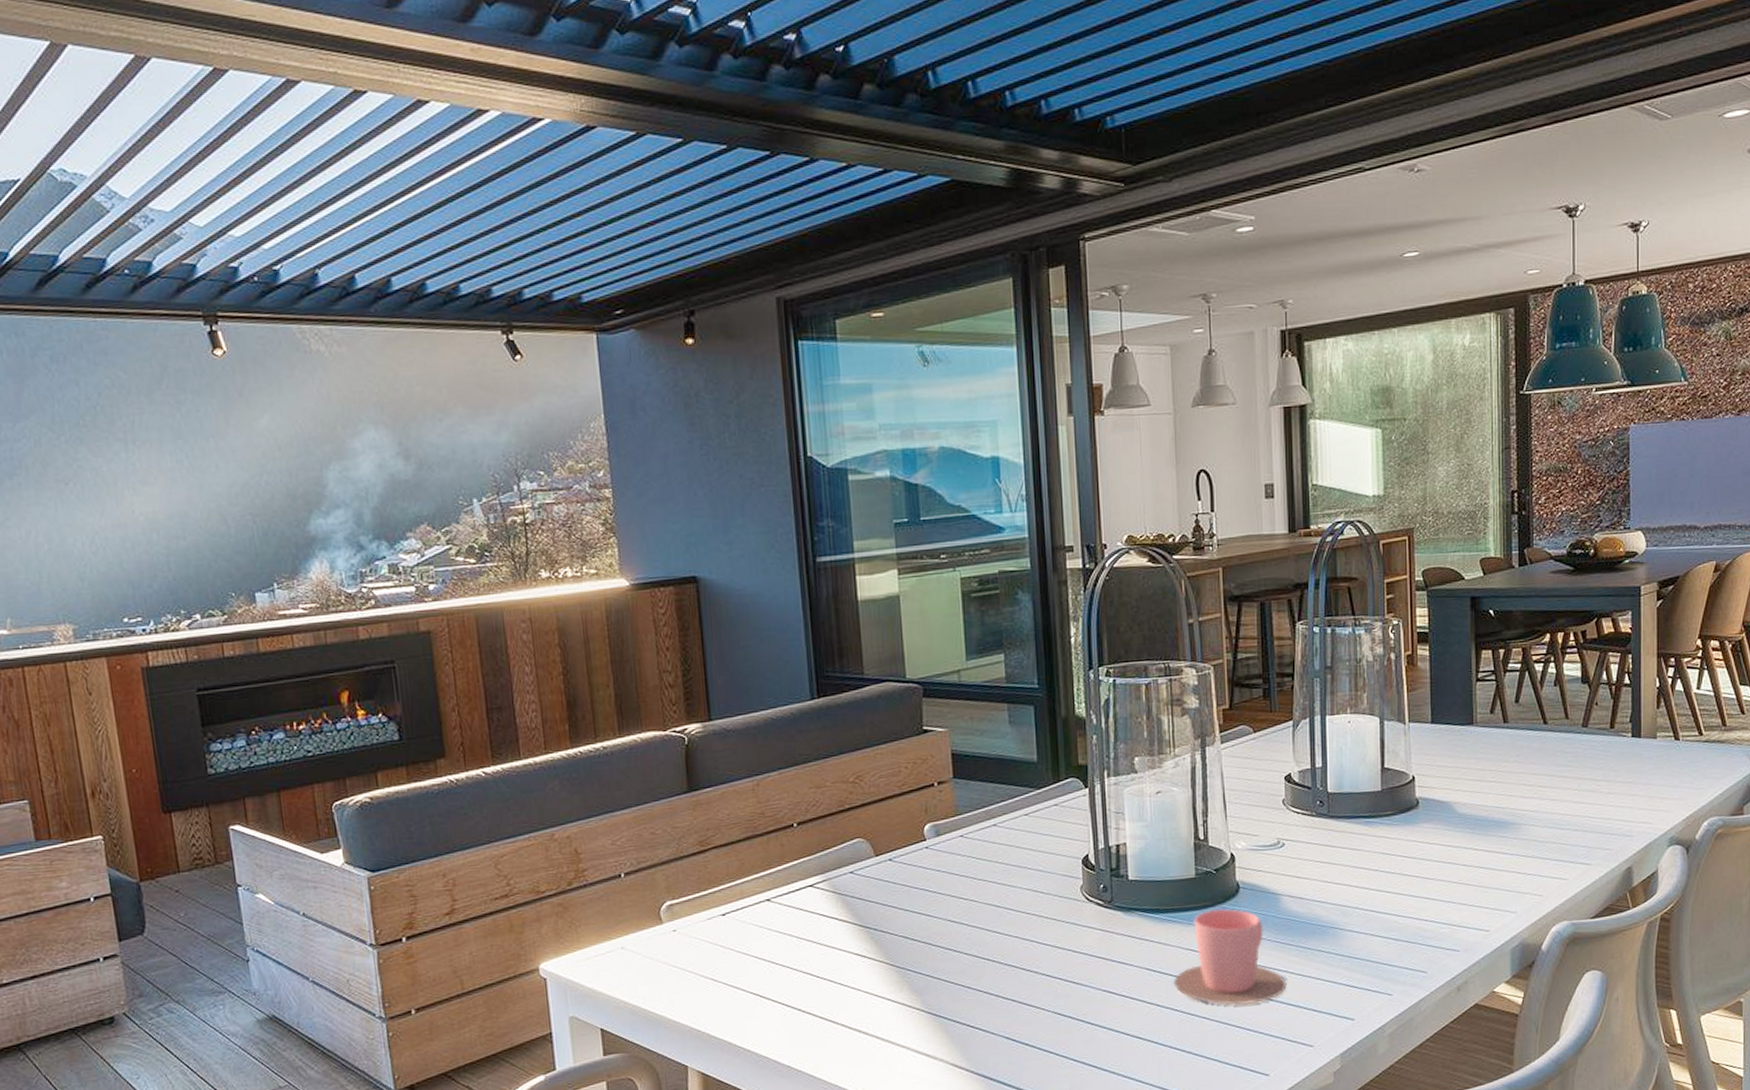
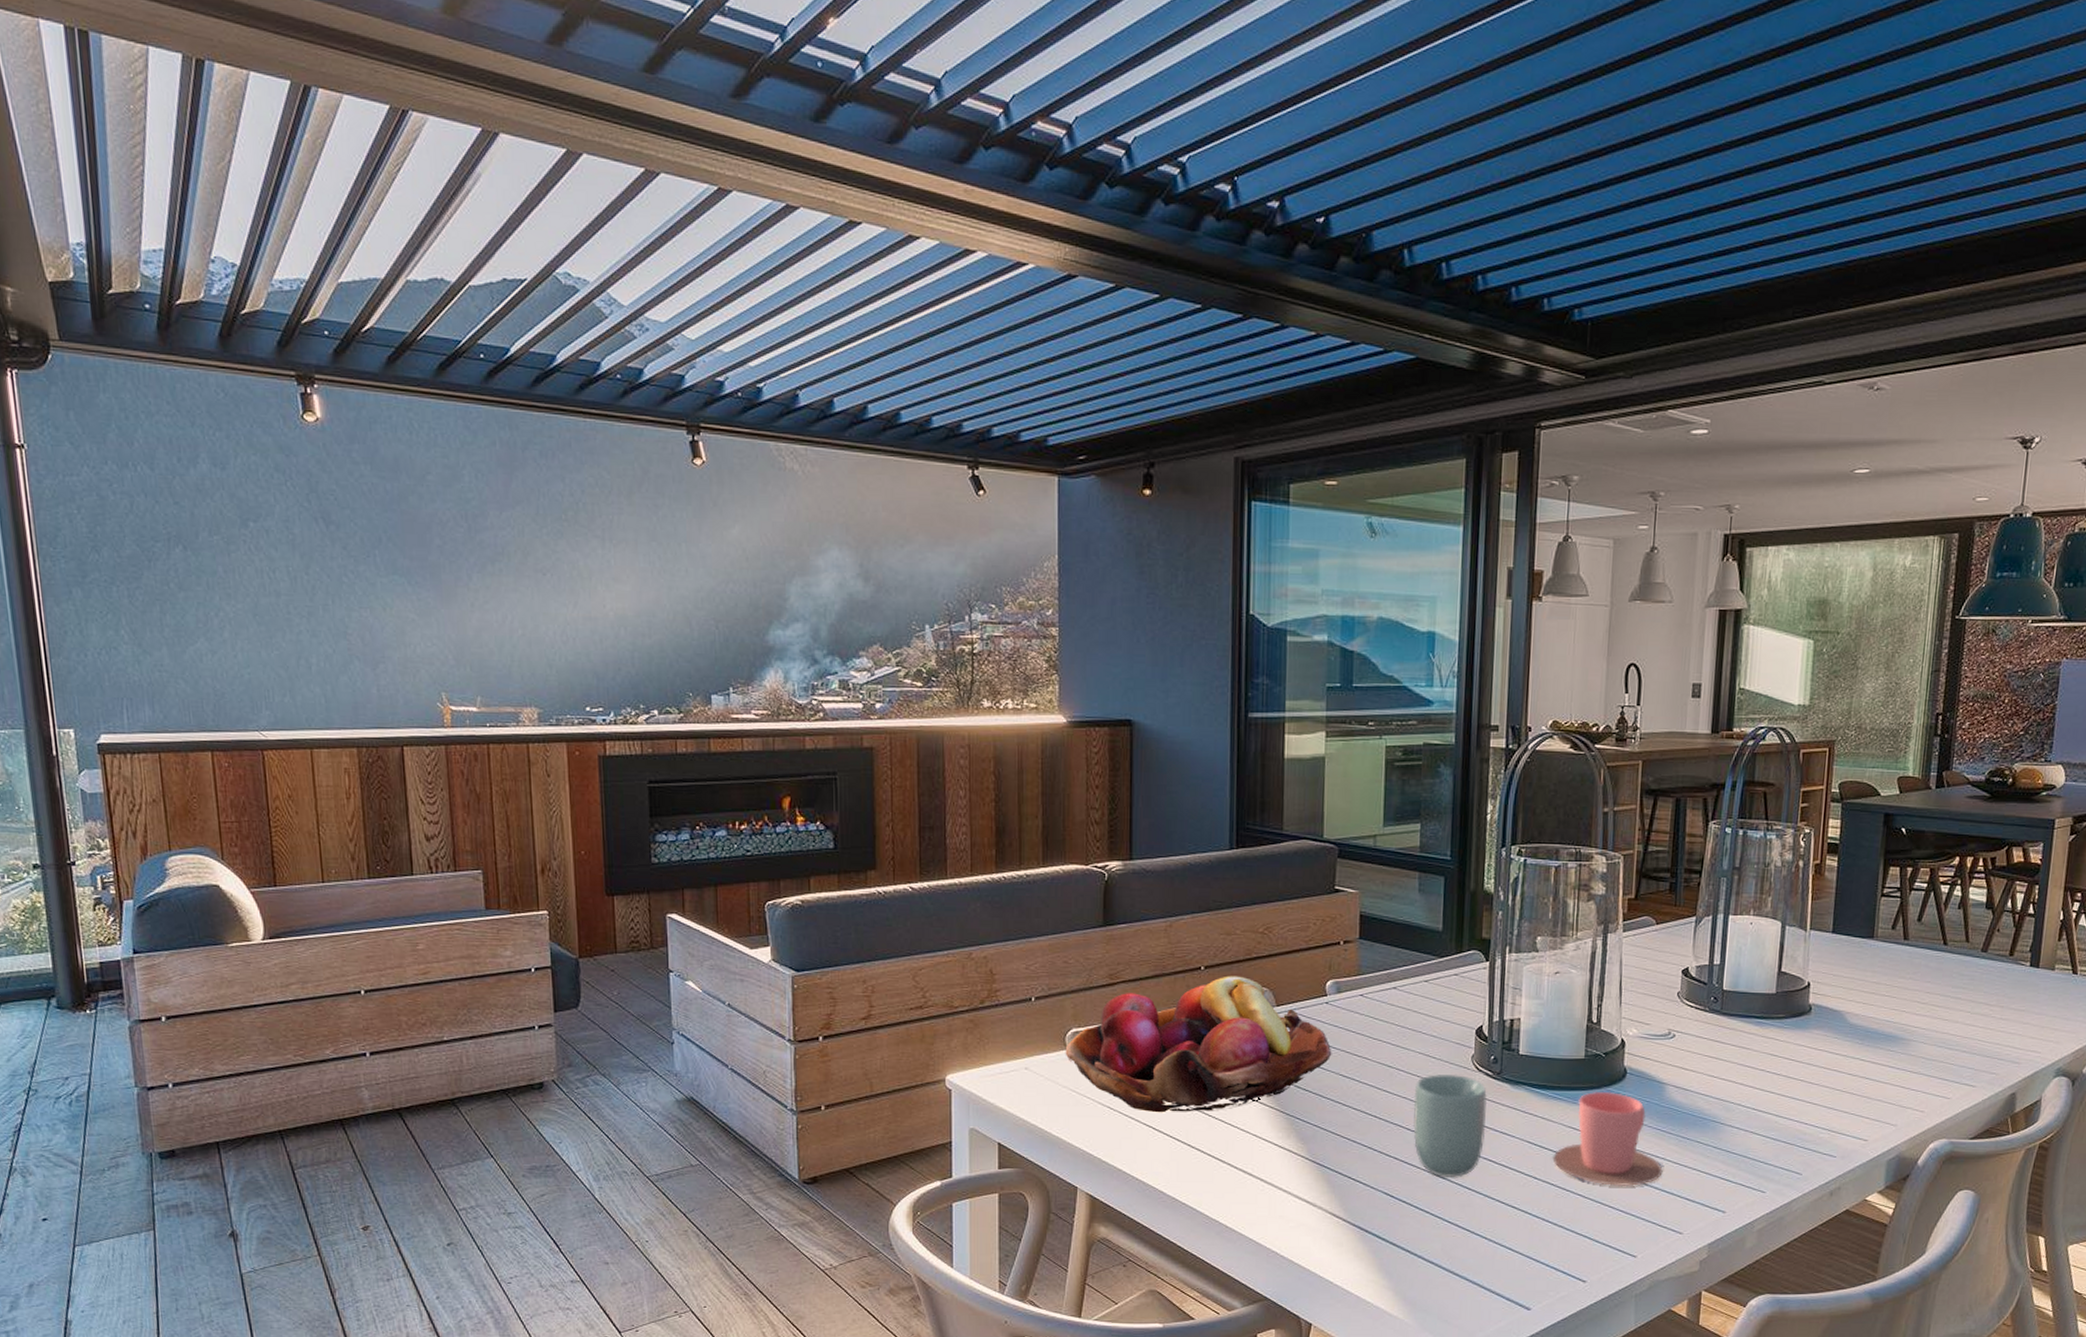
fruit basket: none [661,829,938,980] -> present [1065,975,1332,1113]
cup: none [1025,907,1103,1014] -> present [1413,1074,1488,1177]

